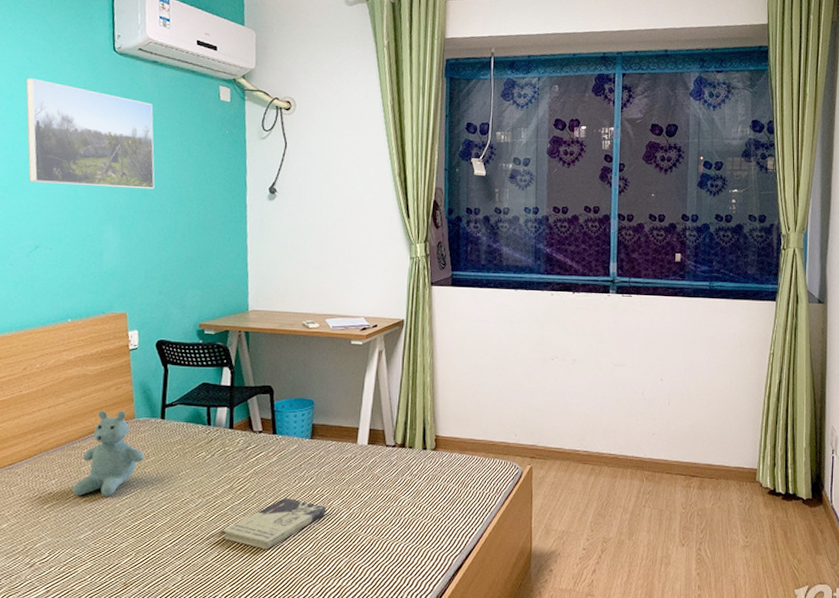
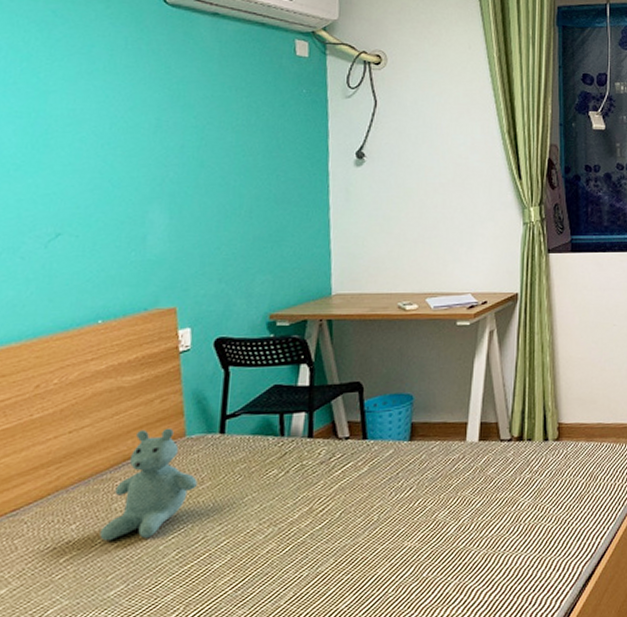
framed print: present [25,78,155,190] -> none [48,34,214,160]
book: present [222,498,326,550] -> none [299,515,430,582]

